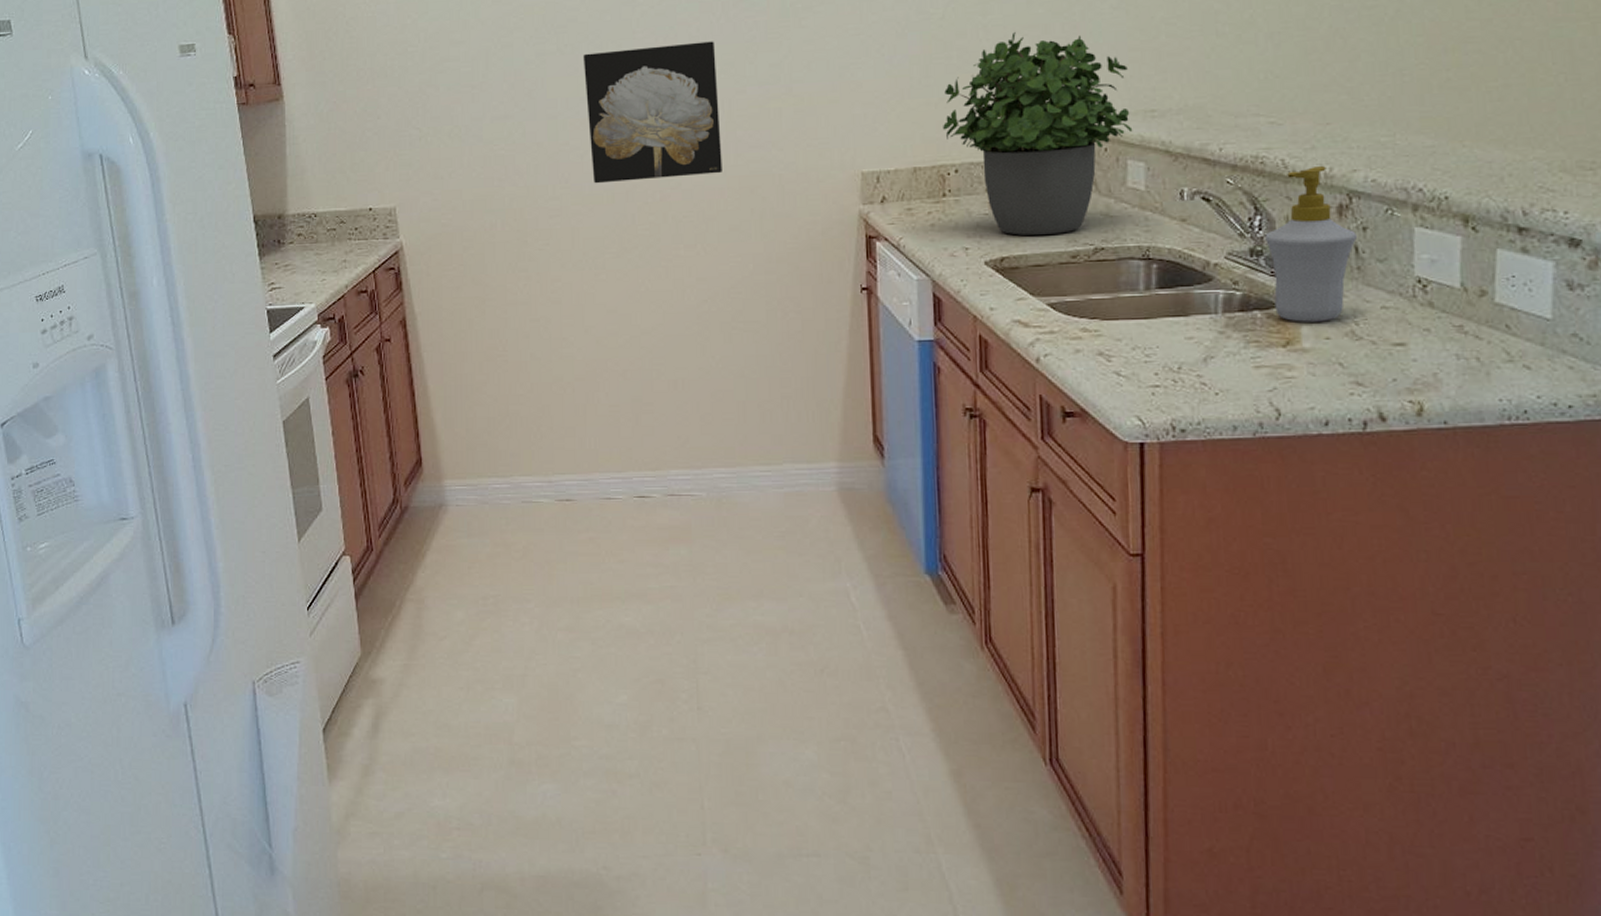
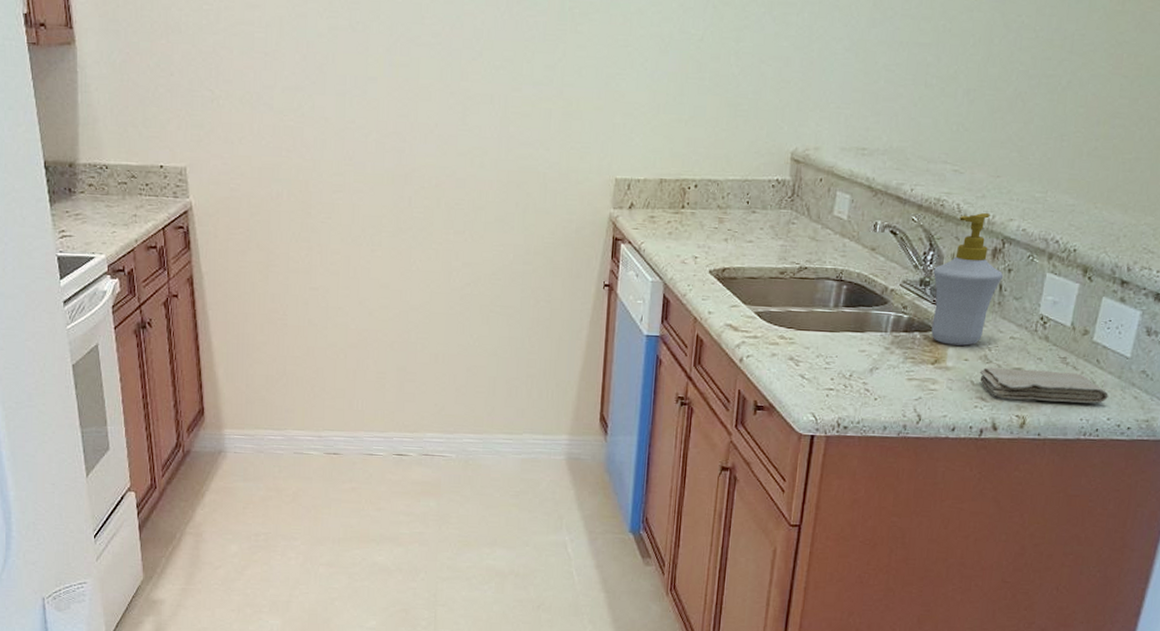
wall art: present [582,41,722,184] -> none [373,33,497,166]
potted plant: present [943,31,1133,236] -> none [689,60,849,252]
washcloth: none [1348,343,1532,382] -> present [979,367,1108,403]

